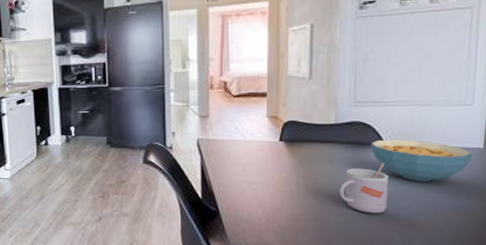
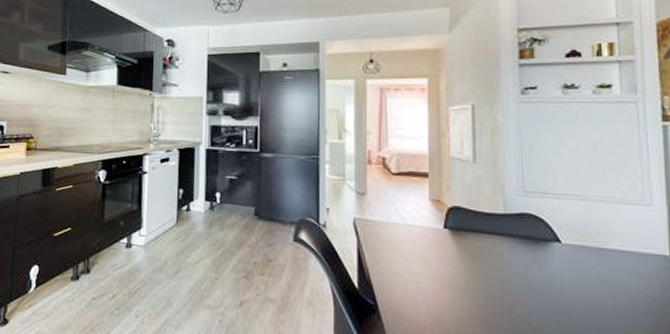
mug: present [339,163,389,214] -> none [514,263,570,325]
cereal bowl: present [370,139,474,182] -> none [544,236,660,290]

